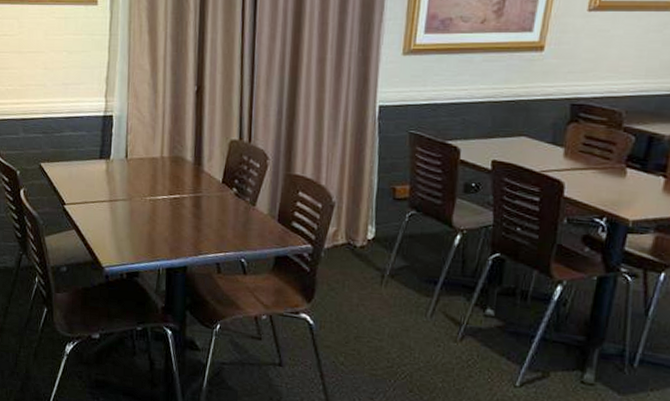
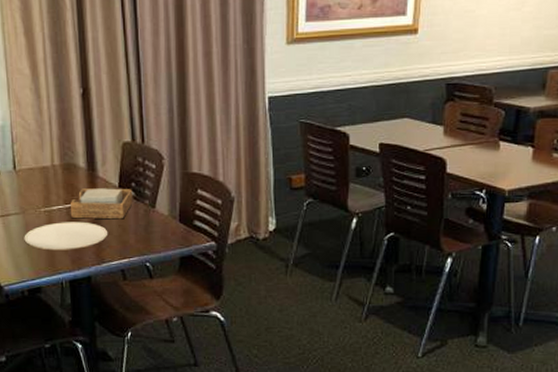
plate: none [128,211,208,239] -> present [24,221,108,251]
napkin holder: none [173,181,235,214] -> present [70,188,133,220]

